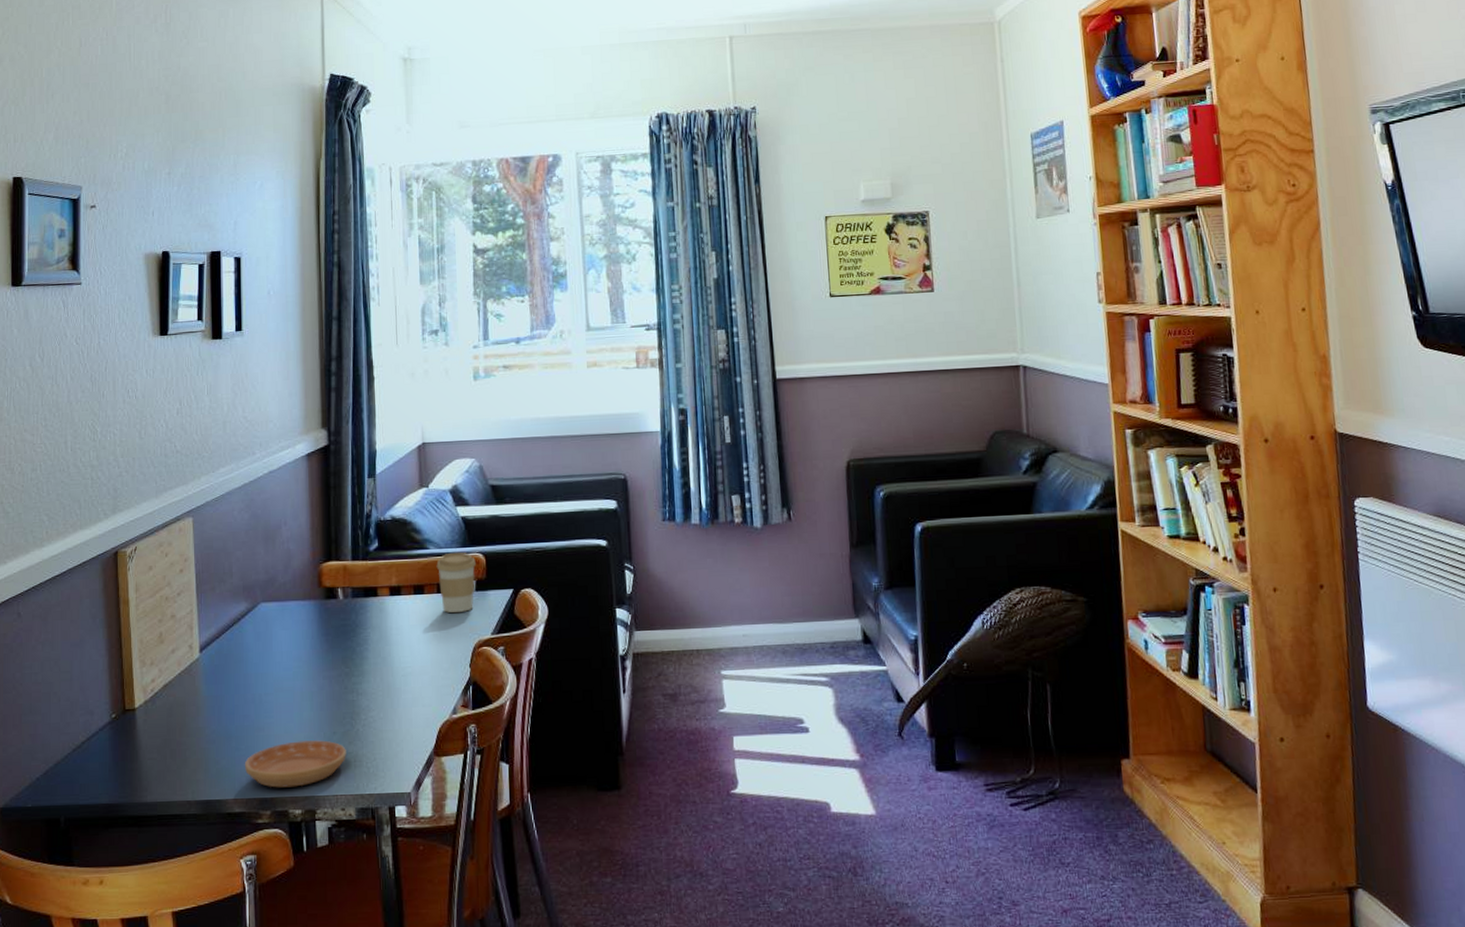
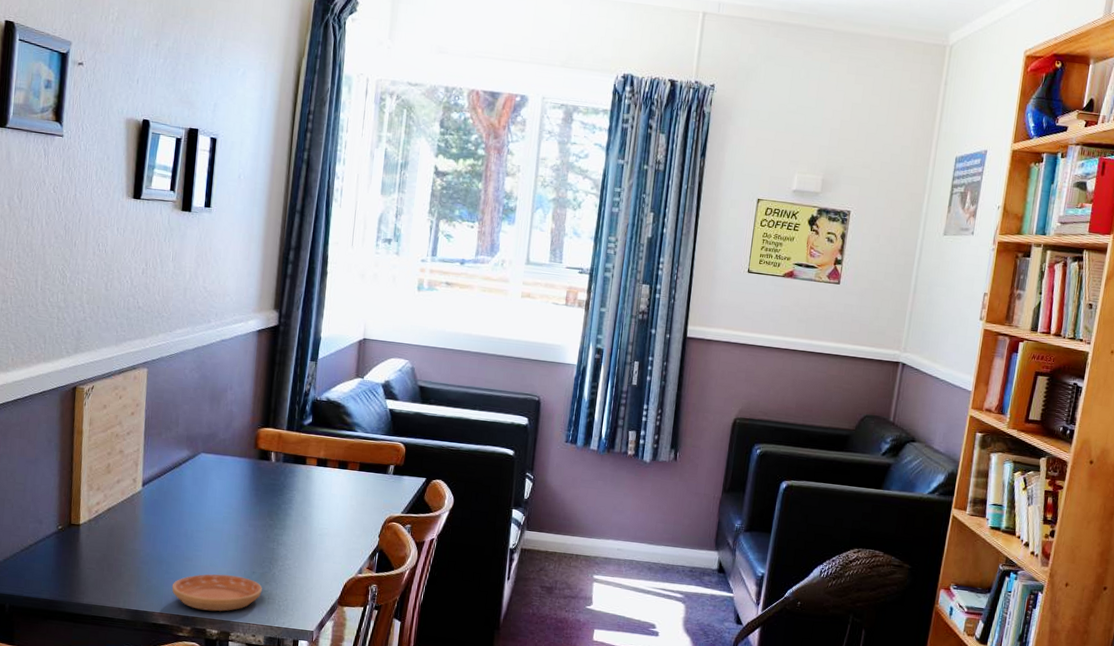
coffee cup: present [436,552,476,613] -> none [361,438,397,491]

